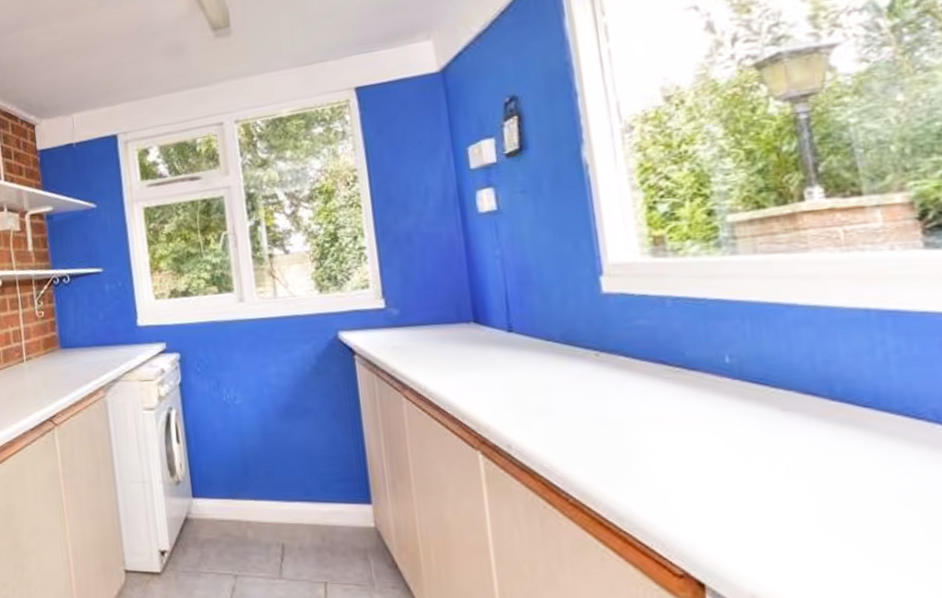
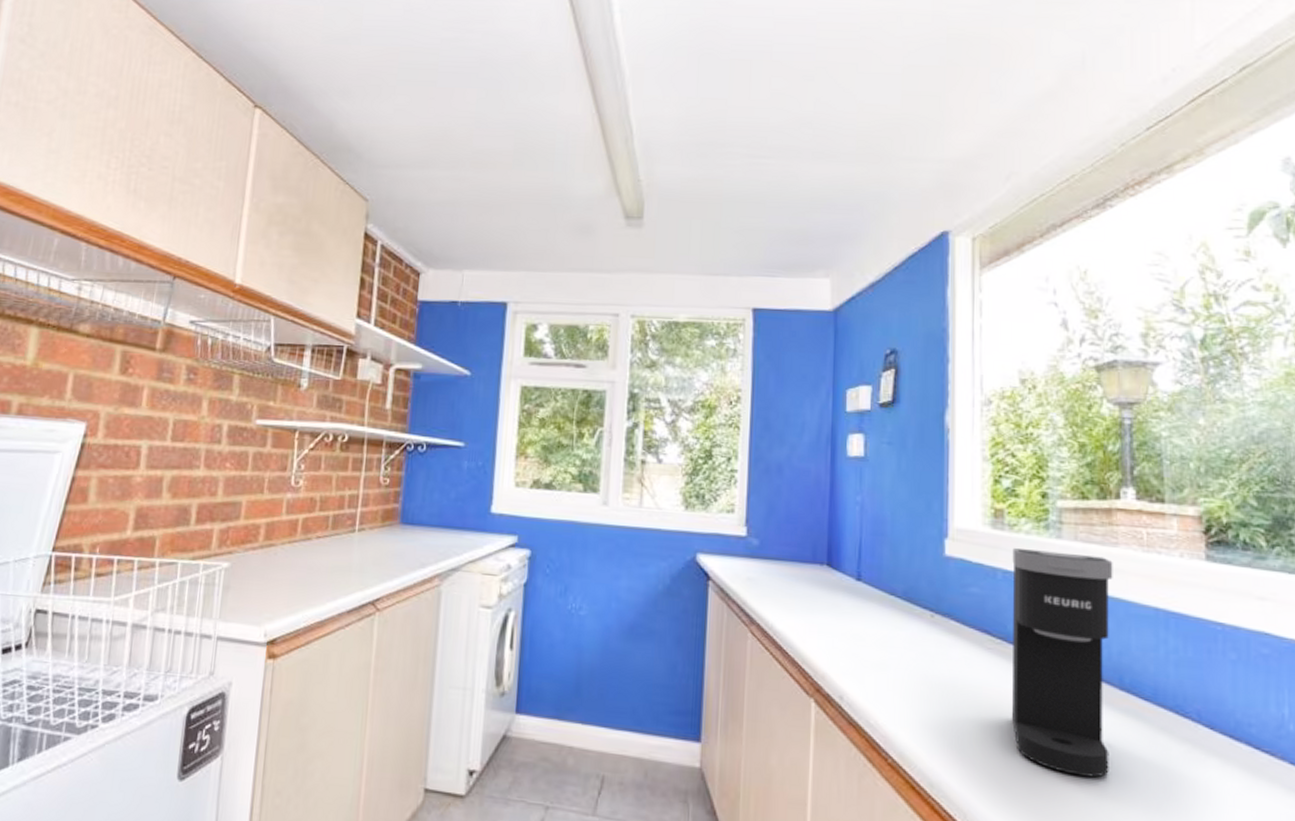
coffee maker: none [680,265,829,493] -> present [1012,547,1113,778]

